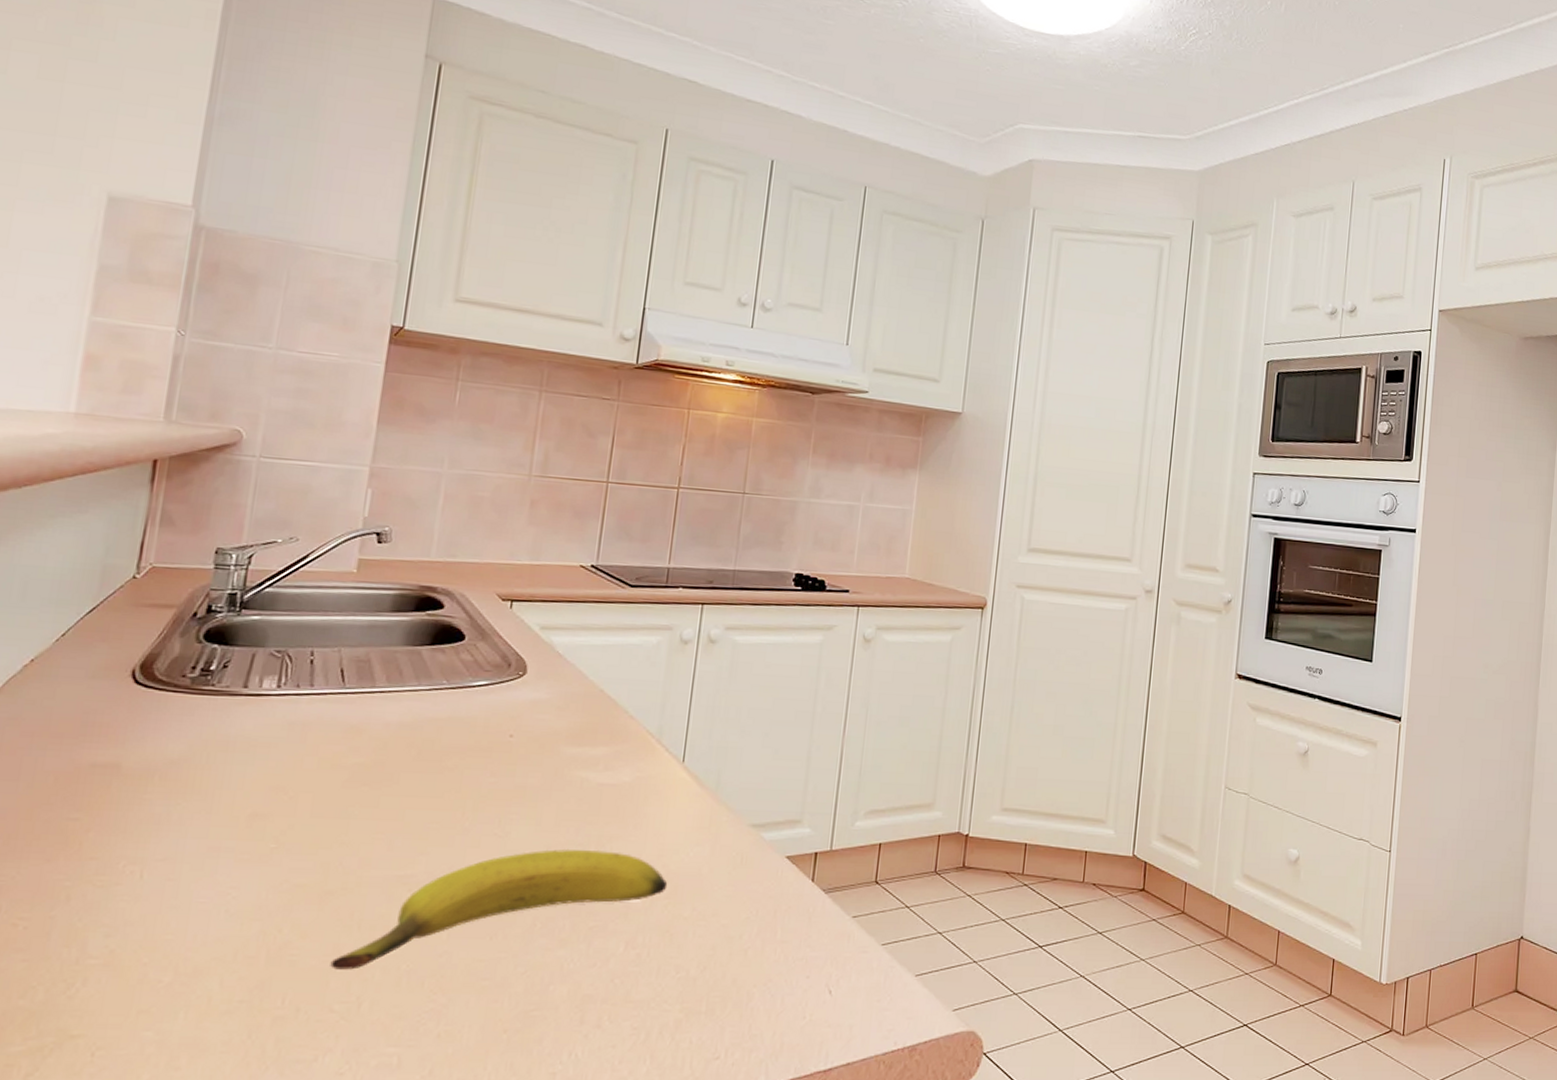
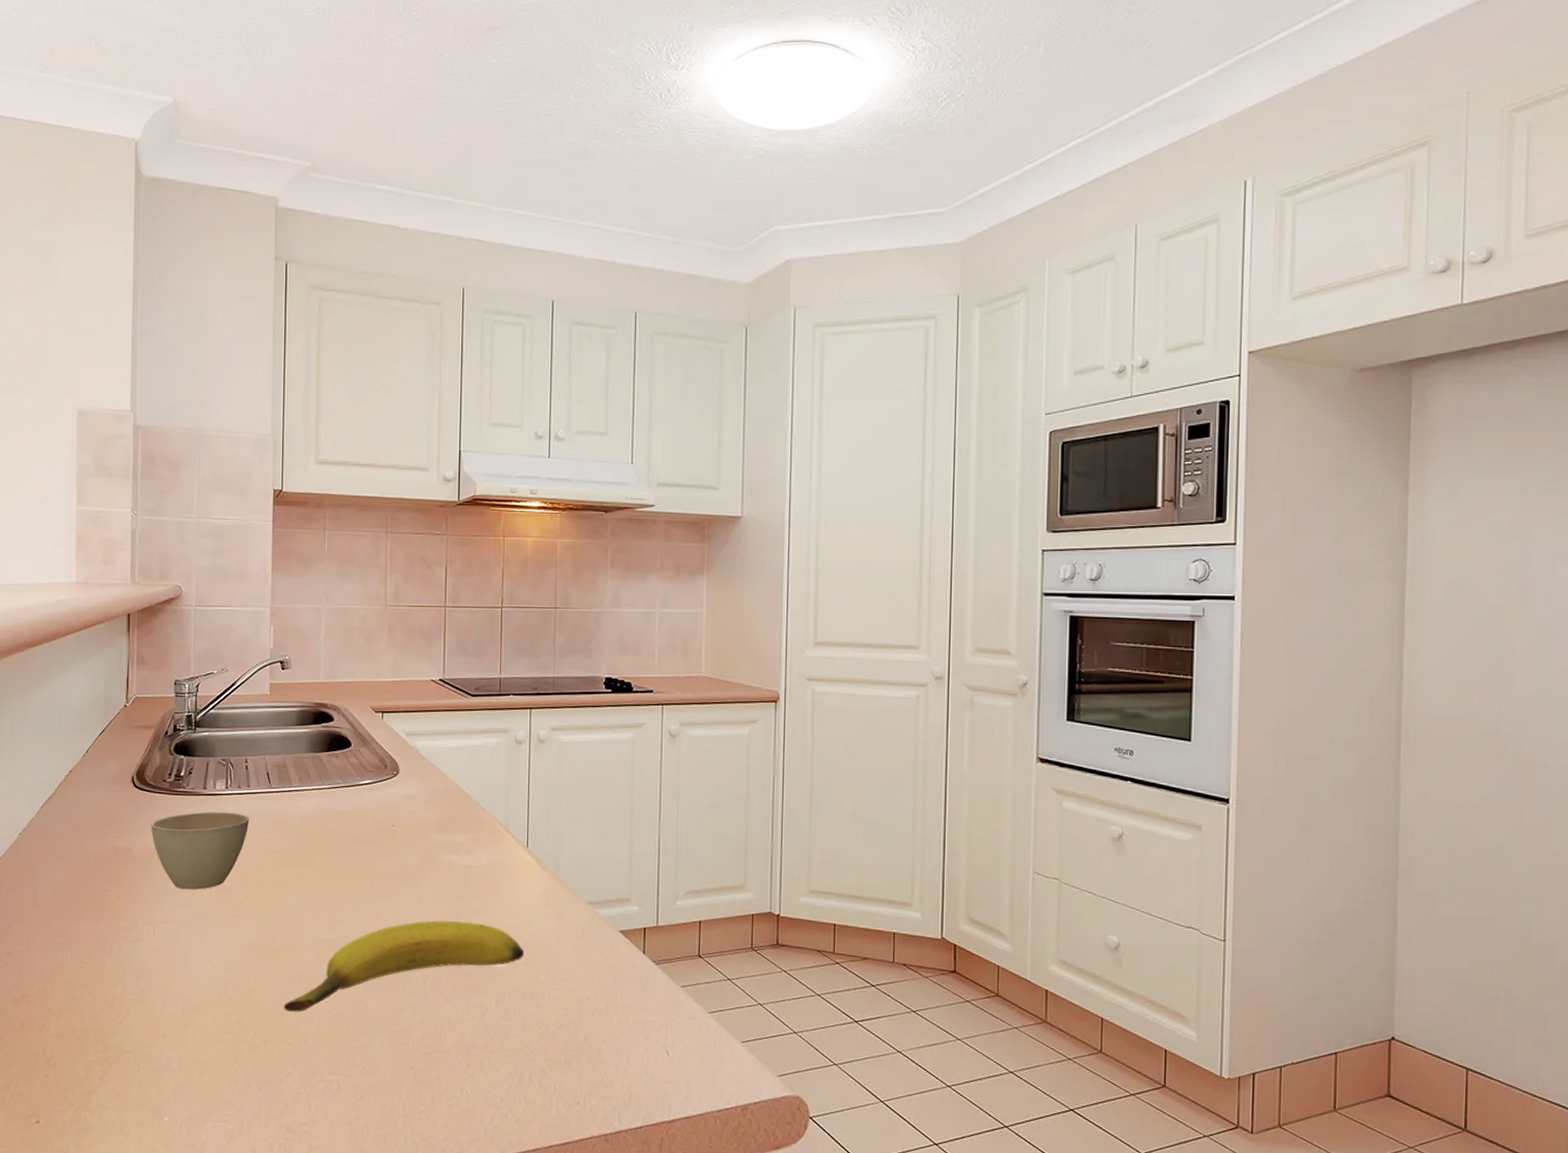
cup: none [154,716,309,818] -> present [150,811,250,890]

